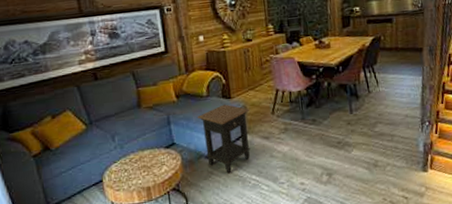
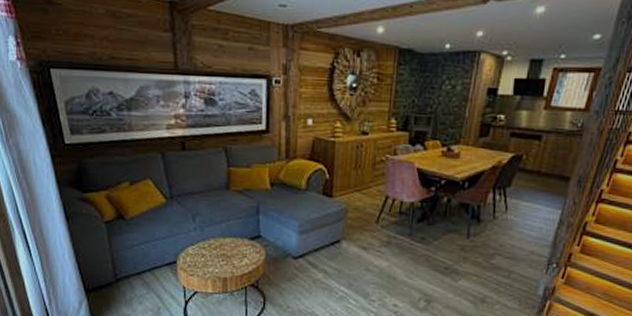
side table: present [198,104,250,174] -> none [291,202,351,280]

